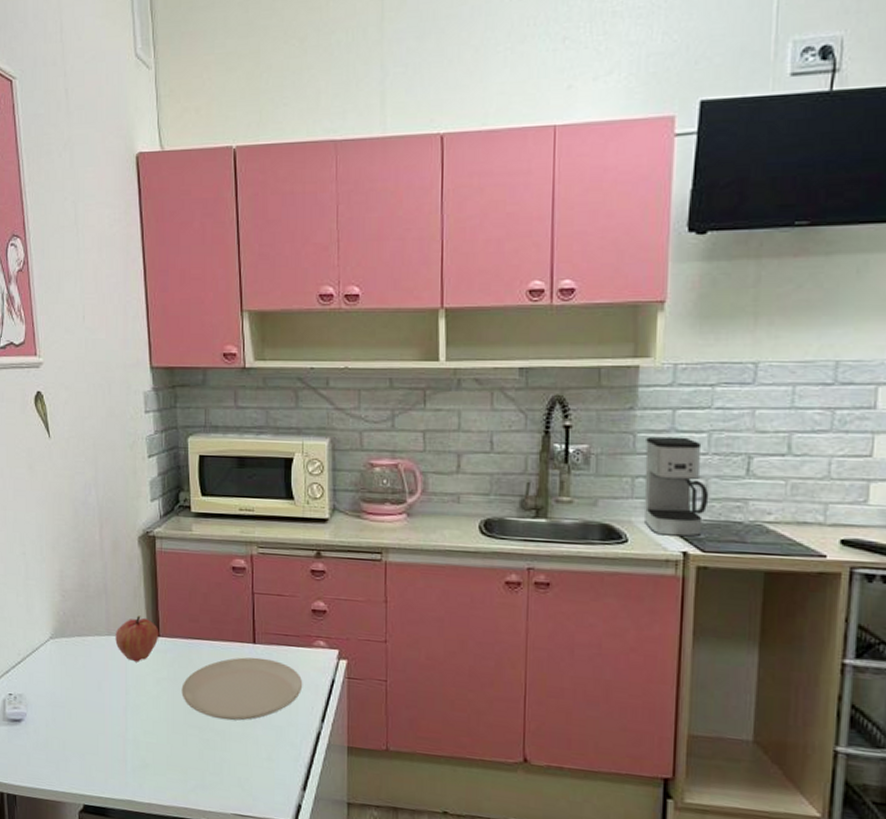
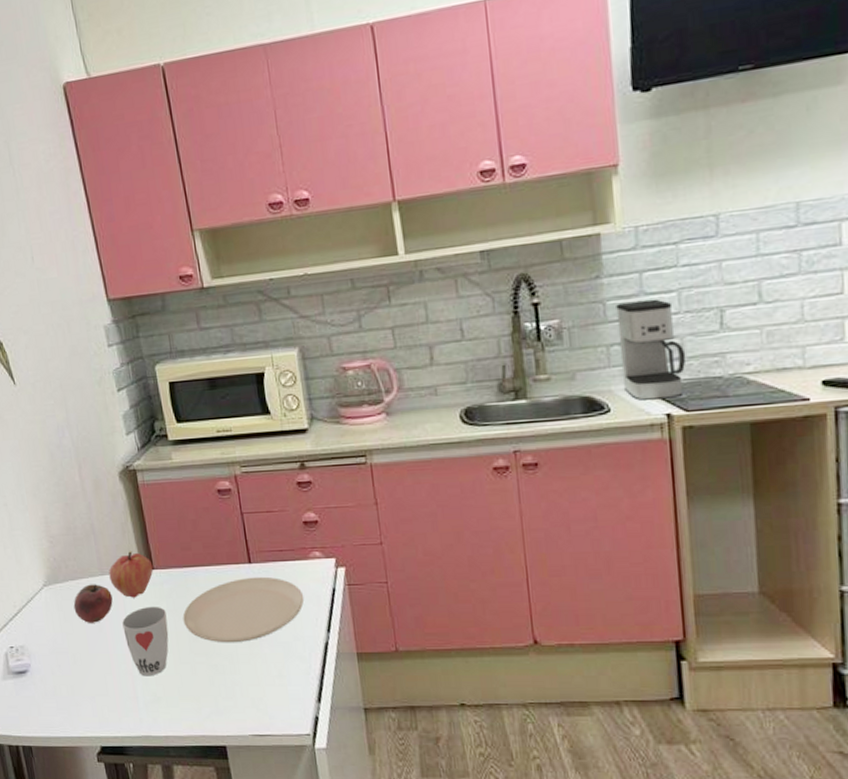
fruit: none [76,642,115,682] -> present [73,584,113,623]
cup: none [122,672,166,742] -> present [122,606,169,676]

